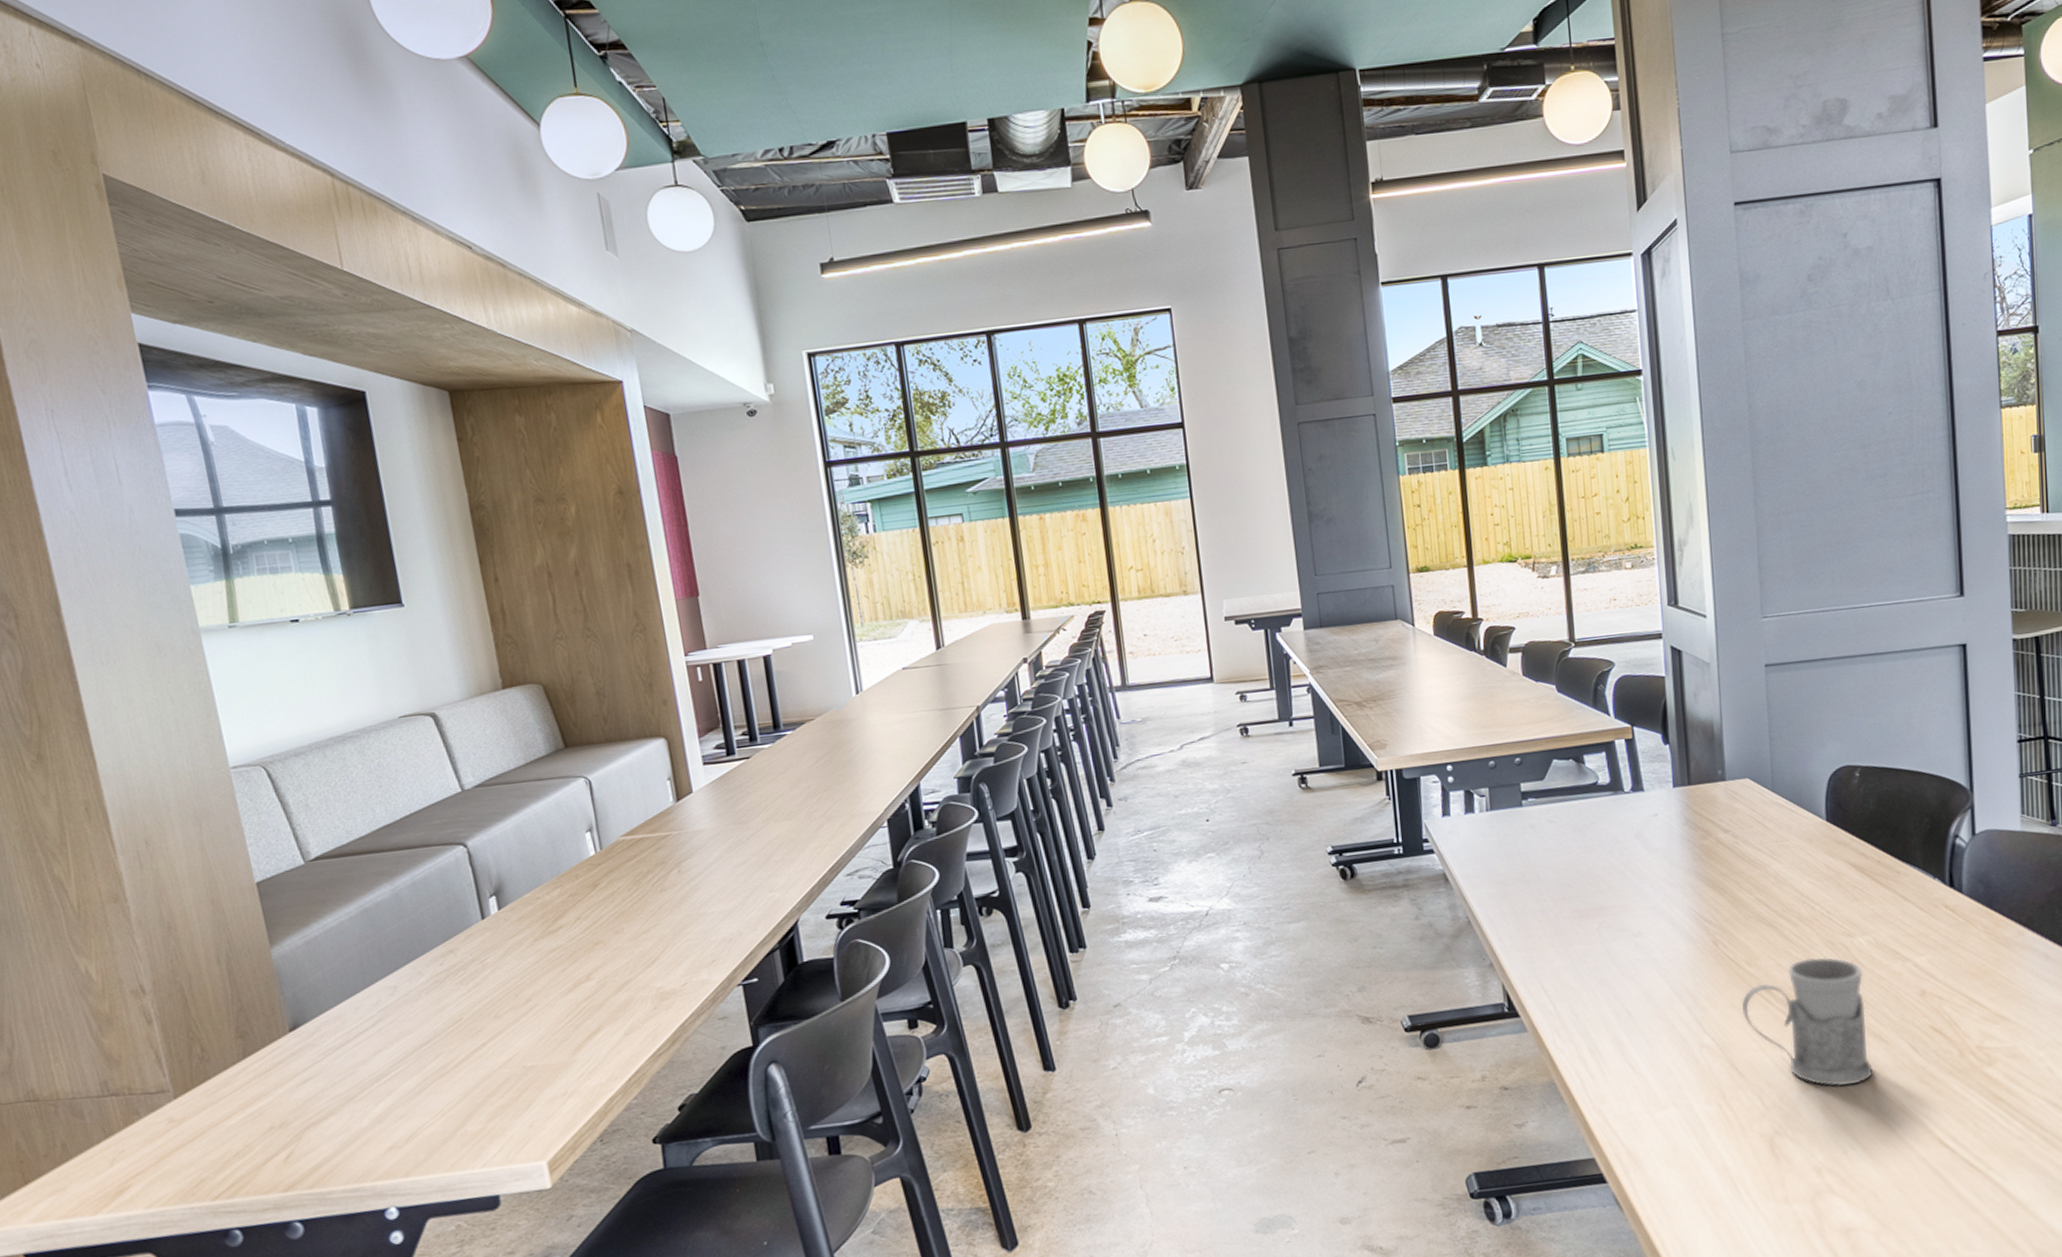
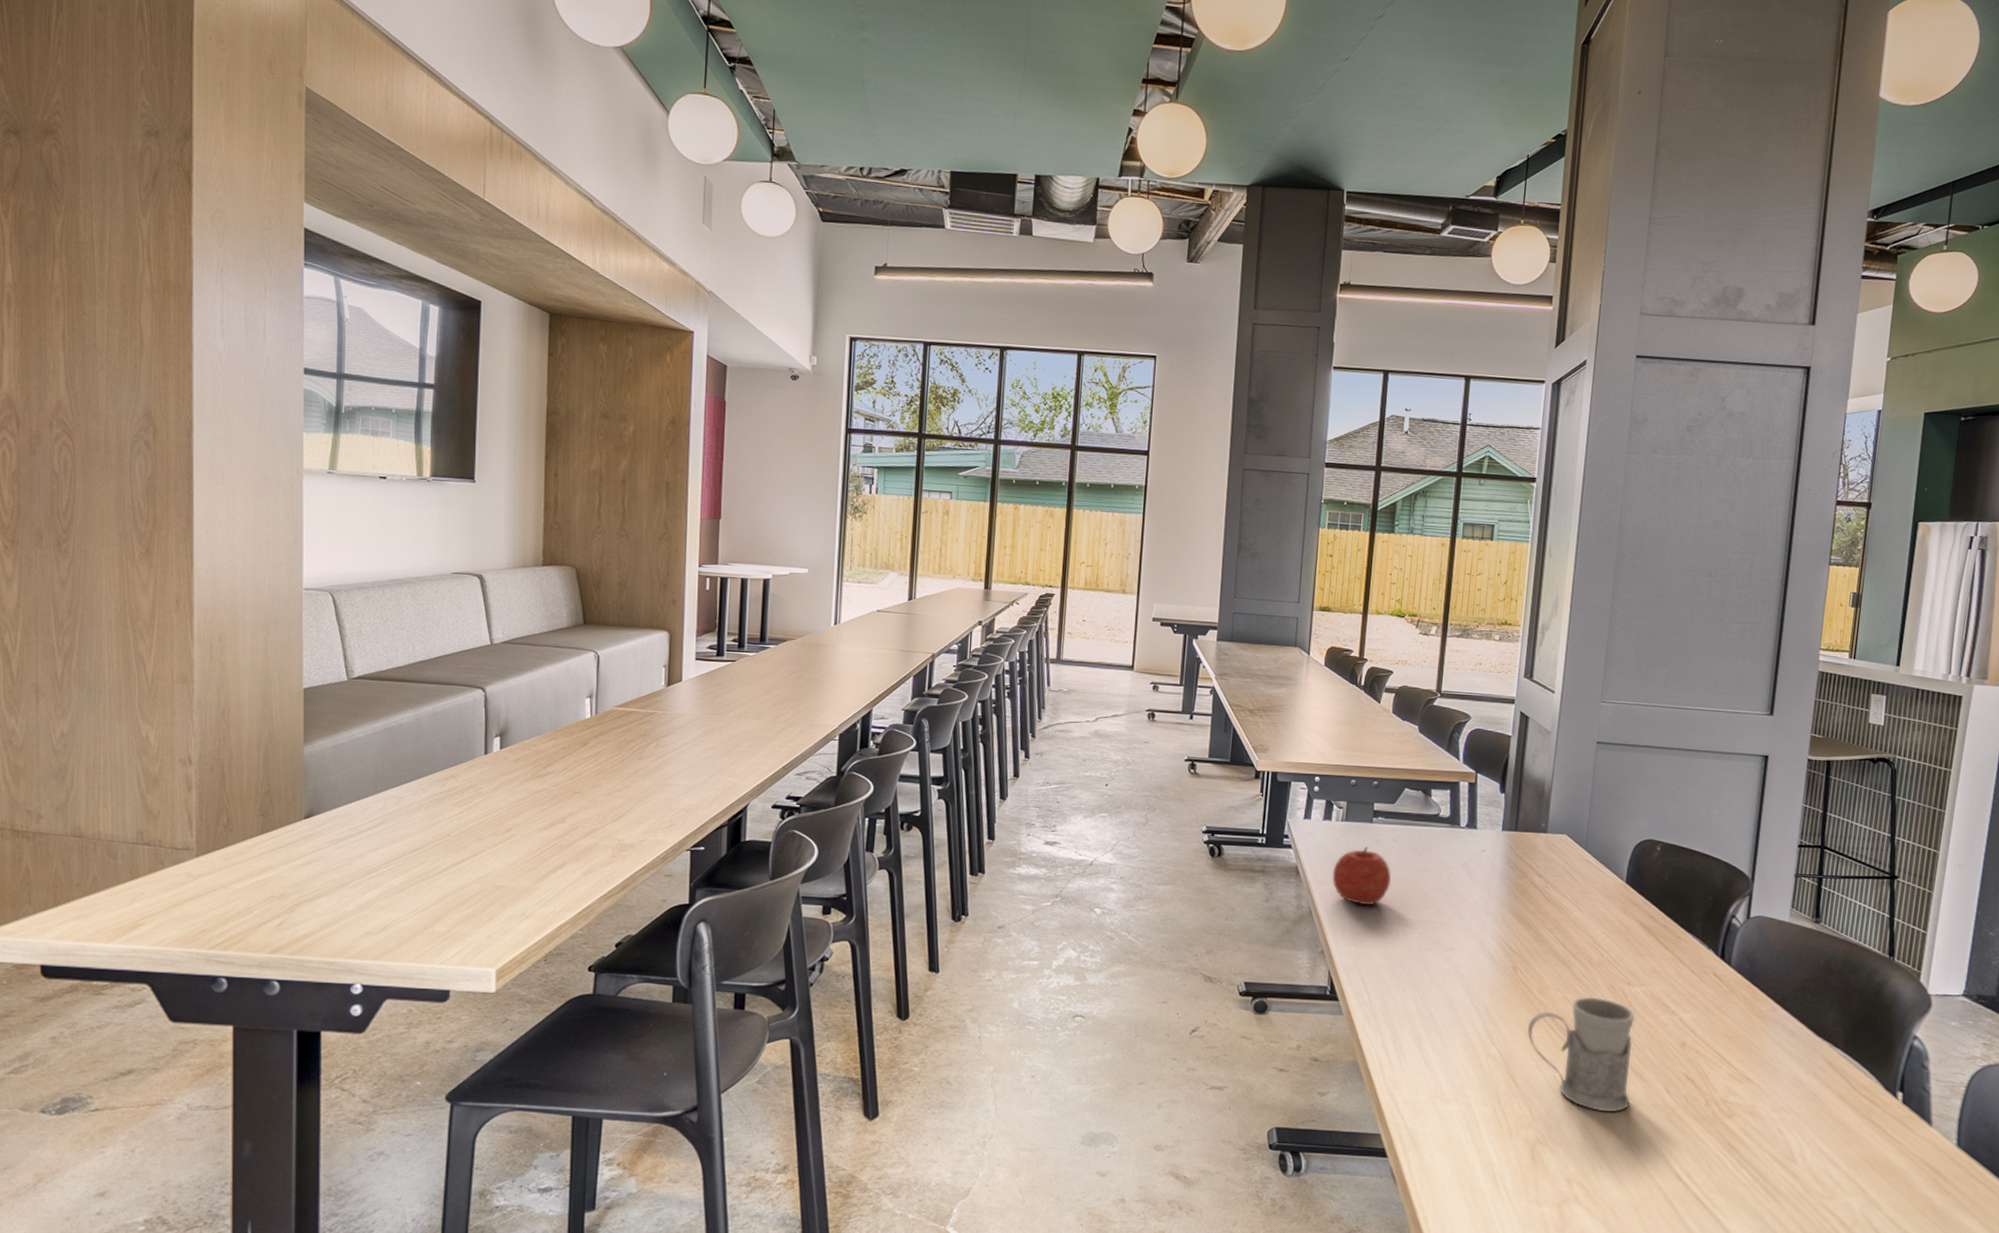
fruit: none [1486,835,1557,904] -> present [1332,846,1391,906]

